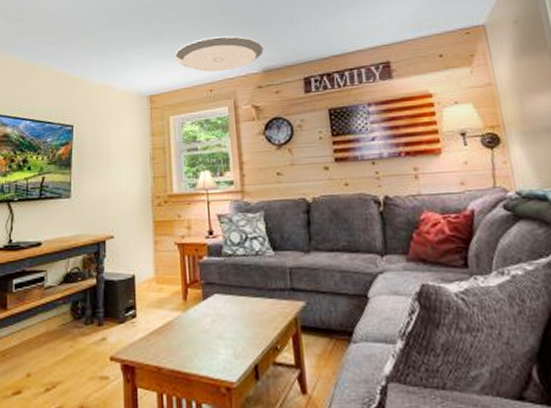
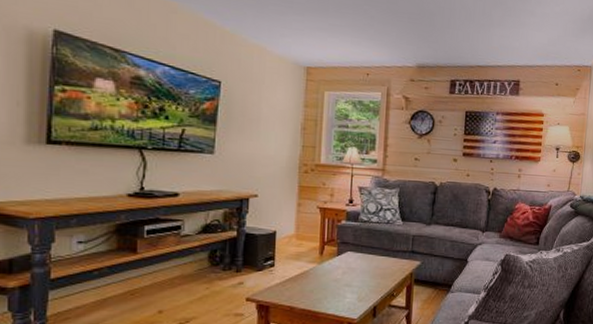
ceiling light fixture: present [175,35,264,73] -> none [336,21,421,60]

